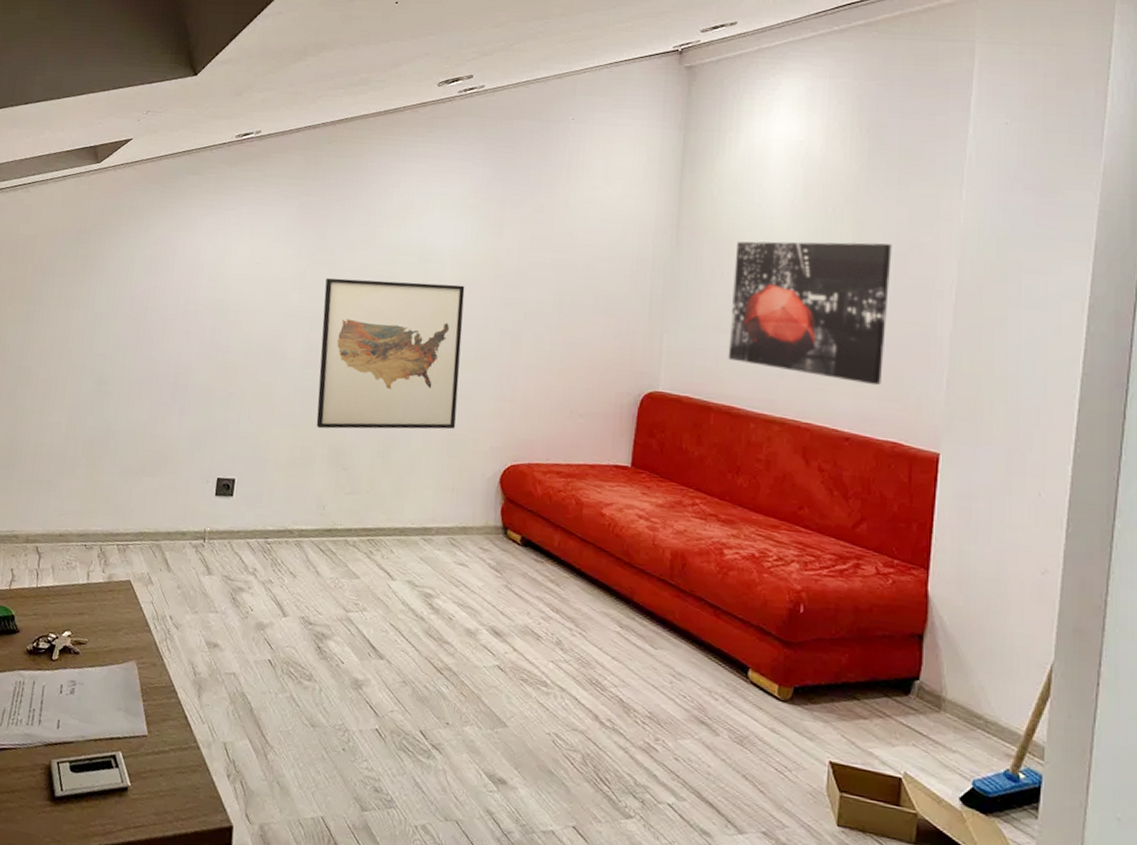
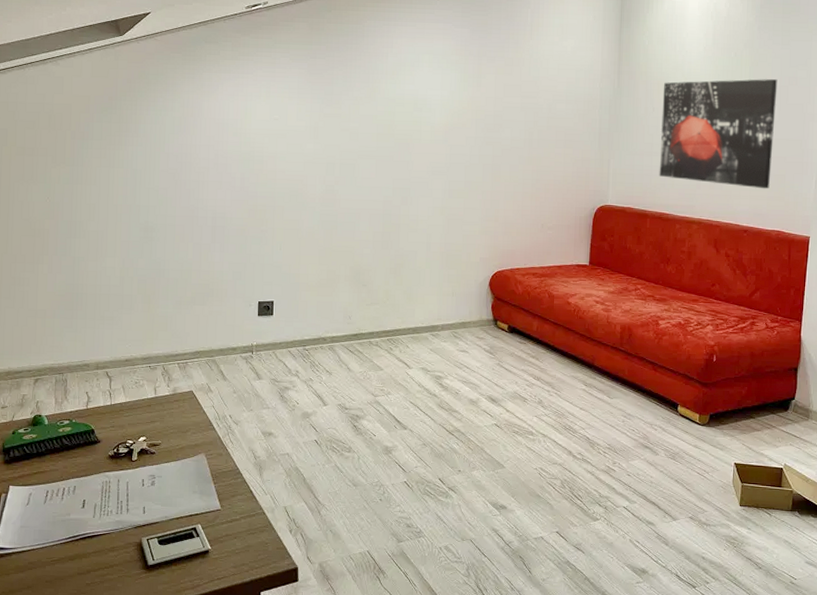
wall art: present [316,278,465,430] -> none [336,128,453,255]

